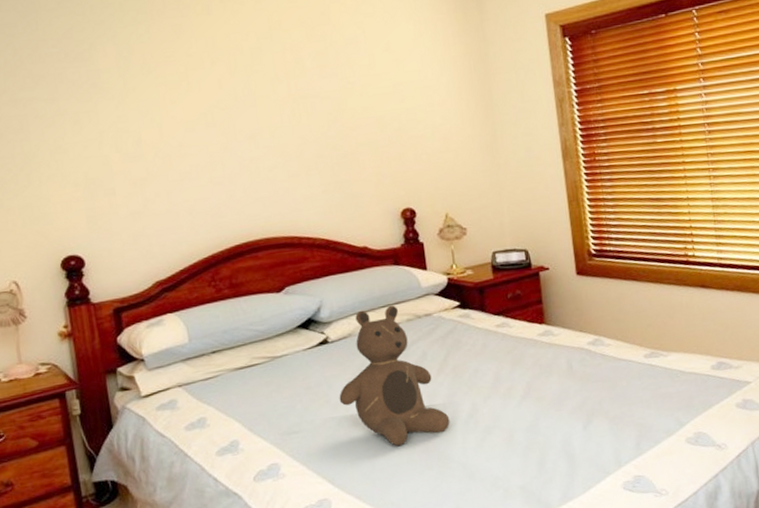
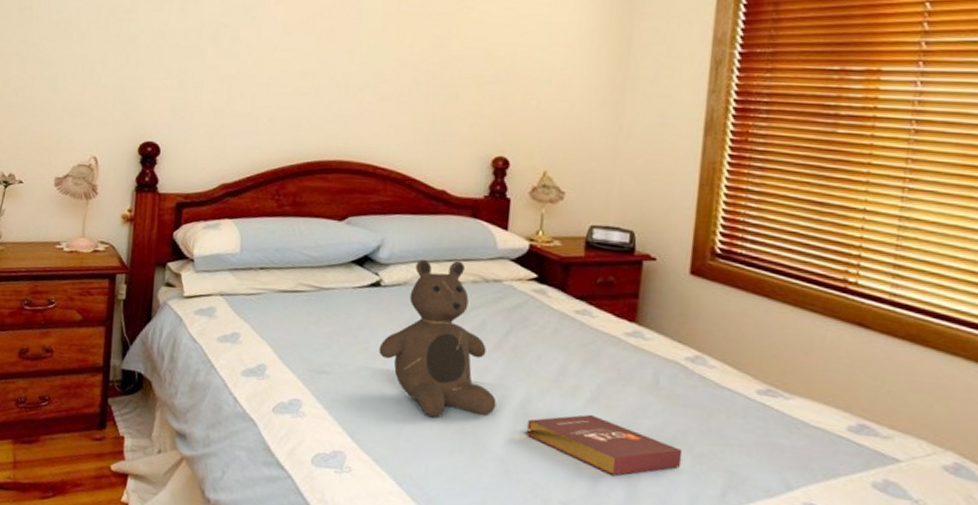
book: none [479,407,603,454] -> present [527,414,683,476]

